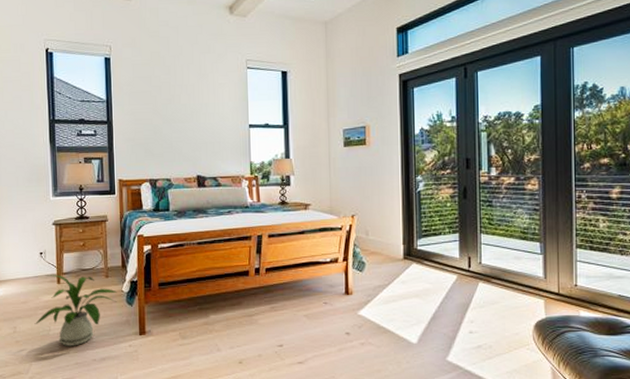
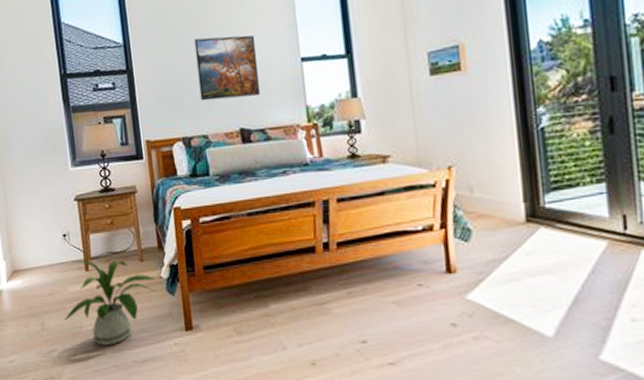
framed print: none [165,102,216,152] -> present [194,35,261,101]

